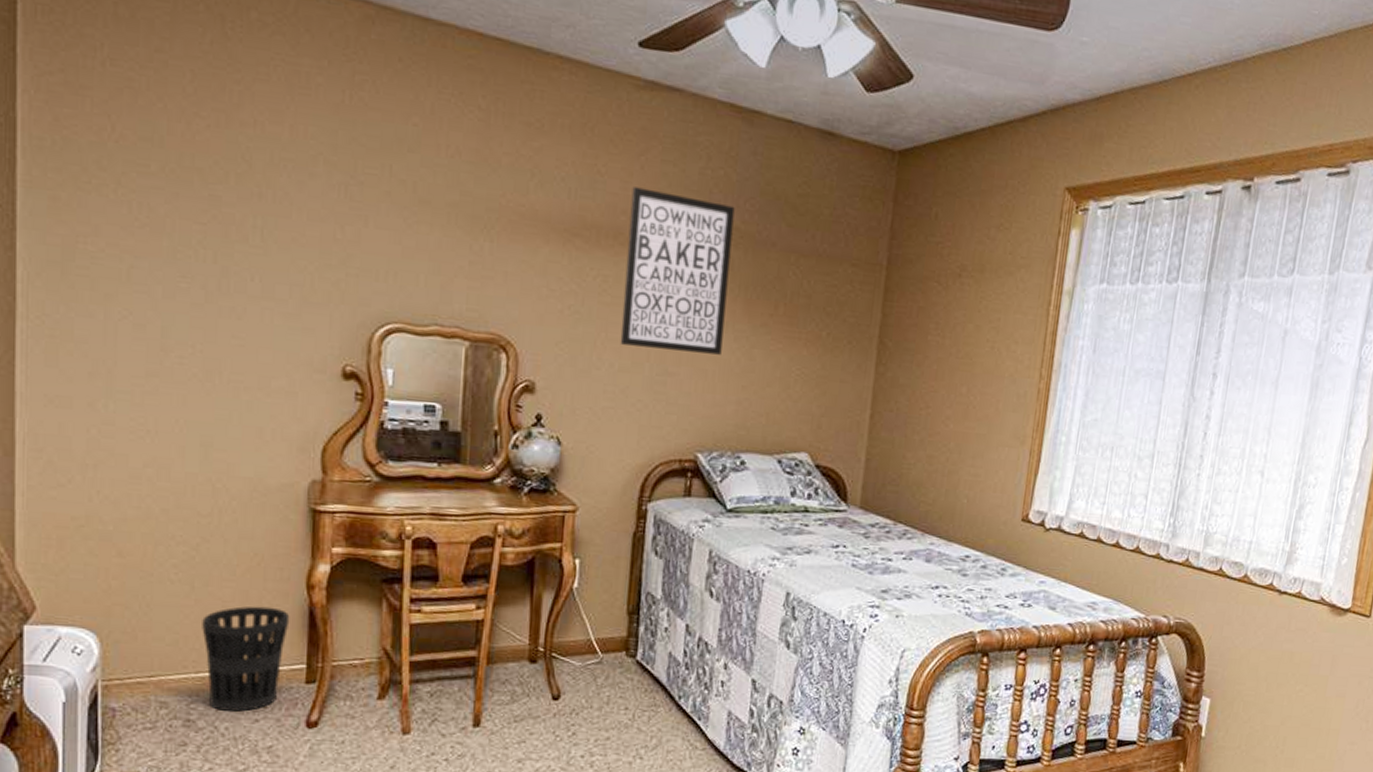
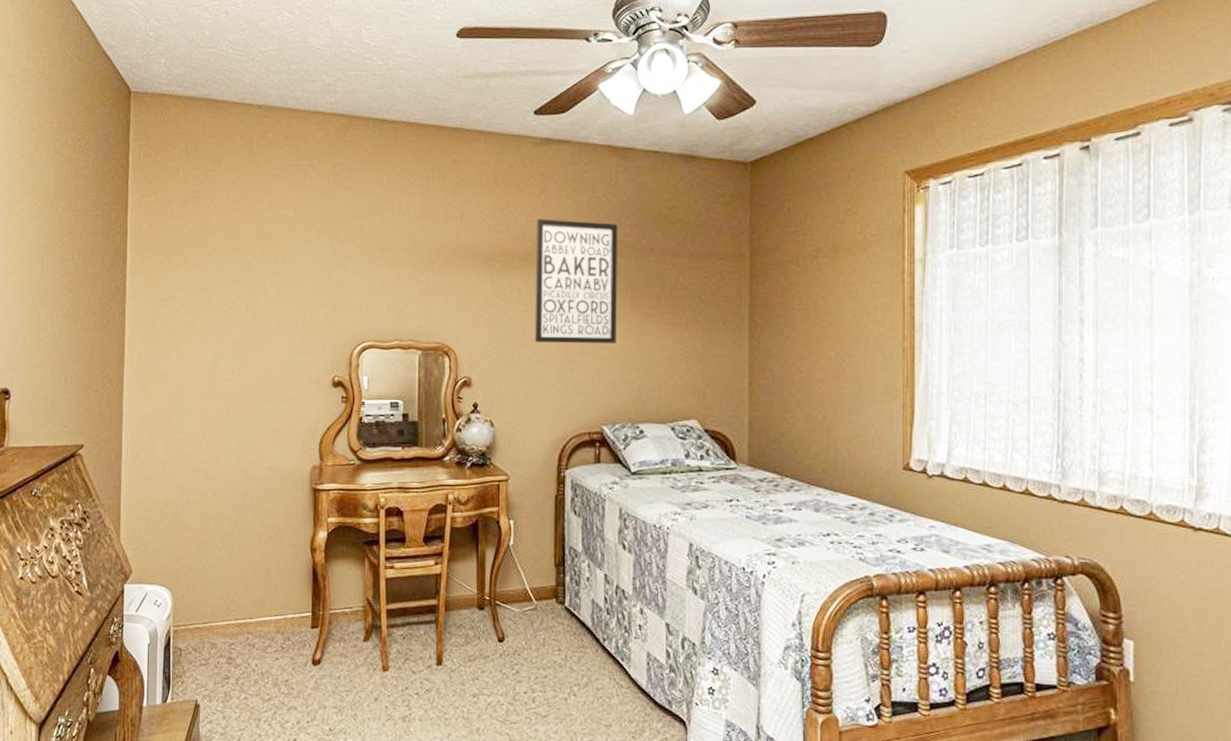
wastebasket: present [202,606,290,712] -> none [239,566,300,651]

